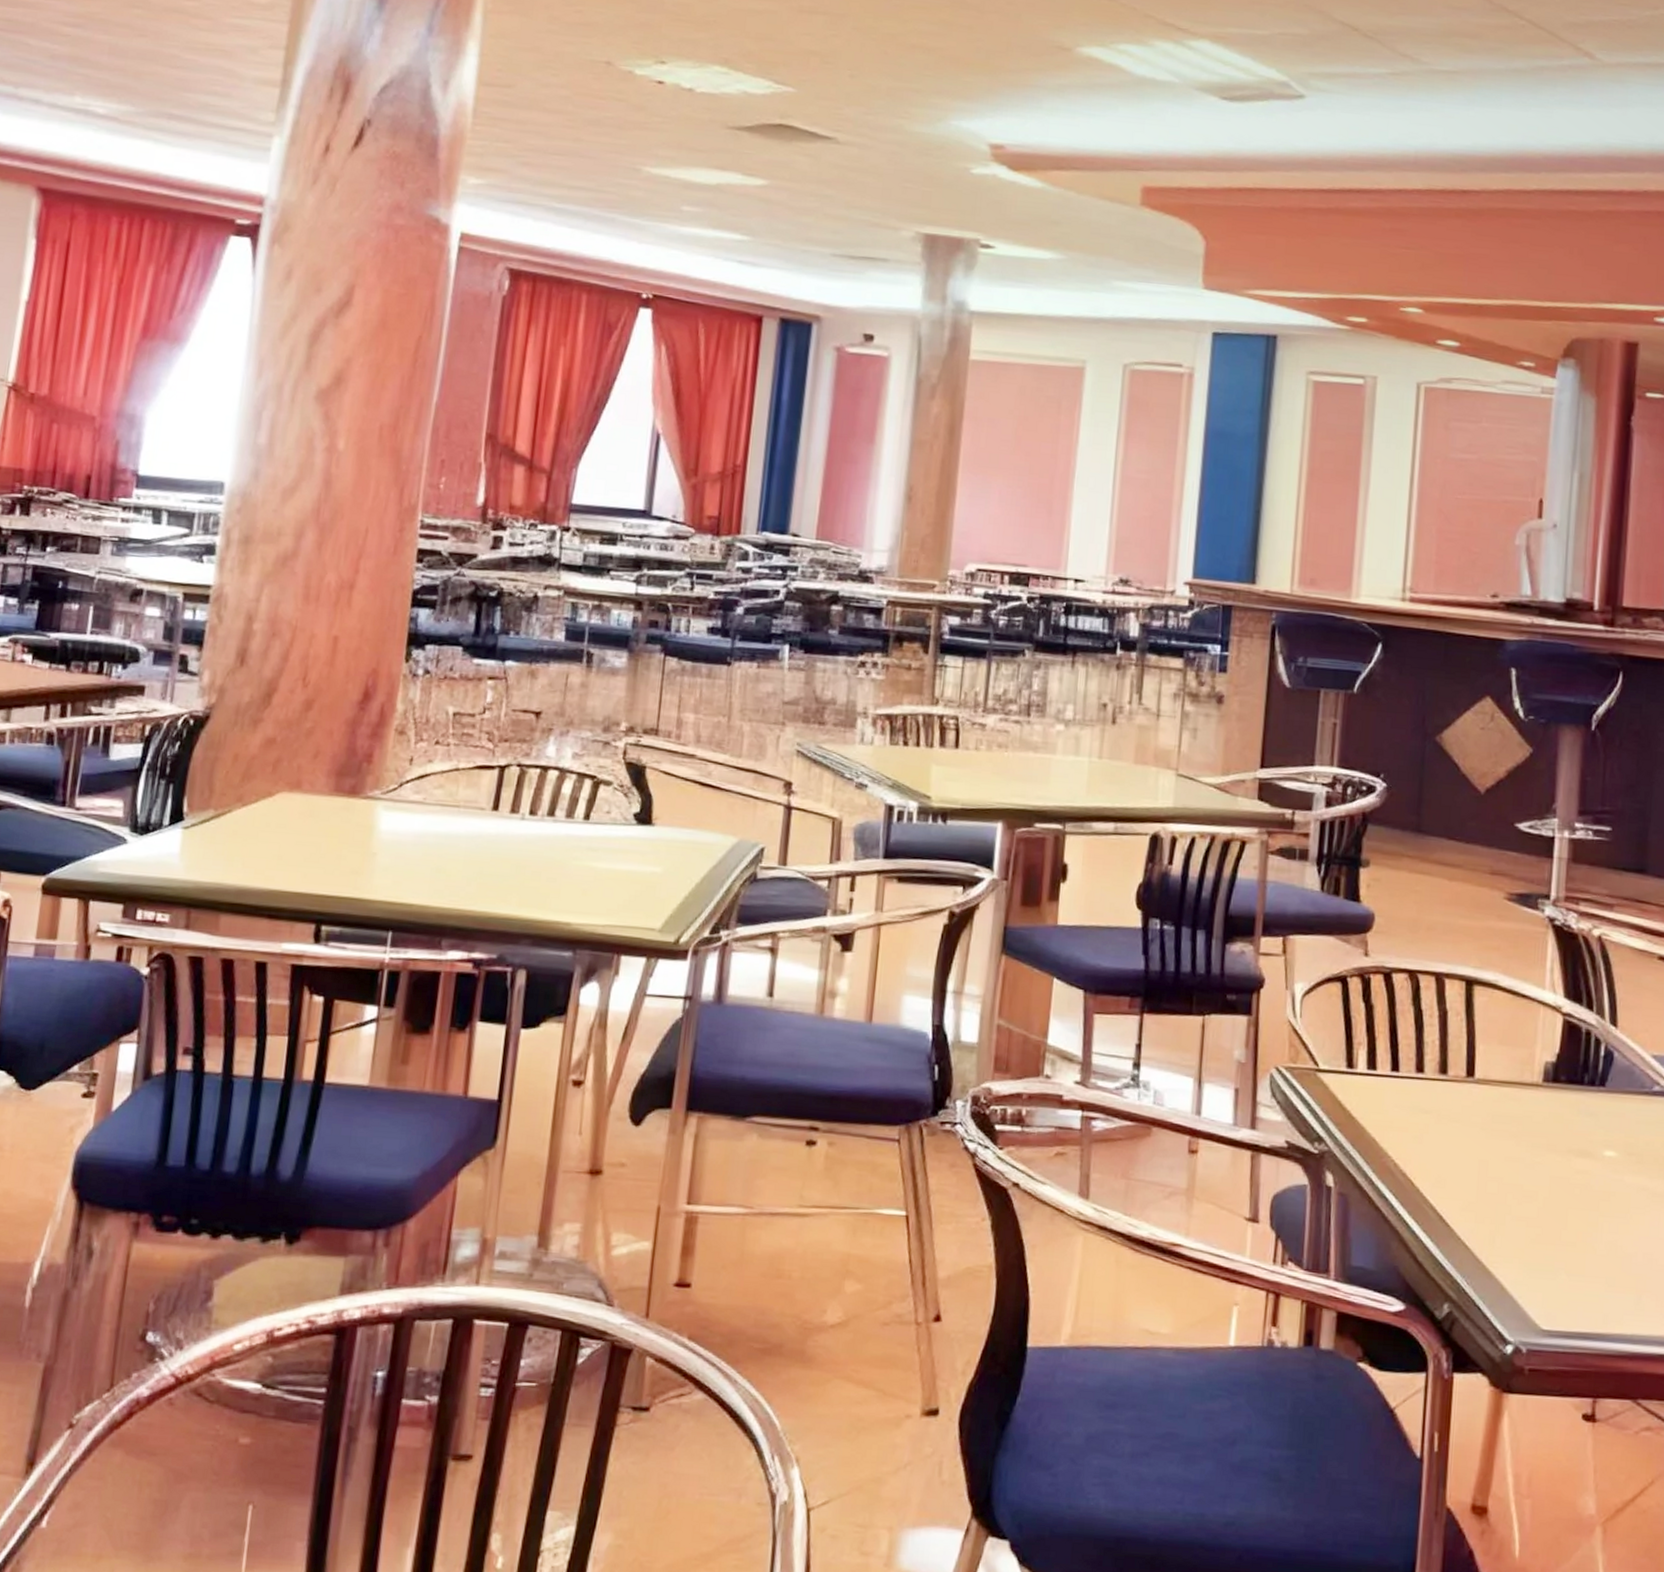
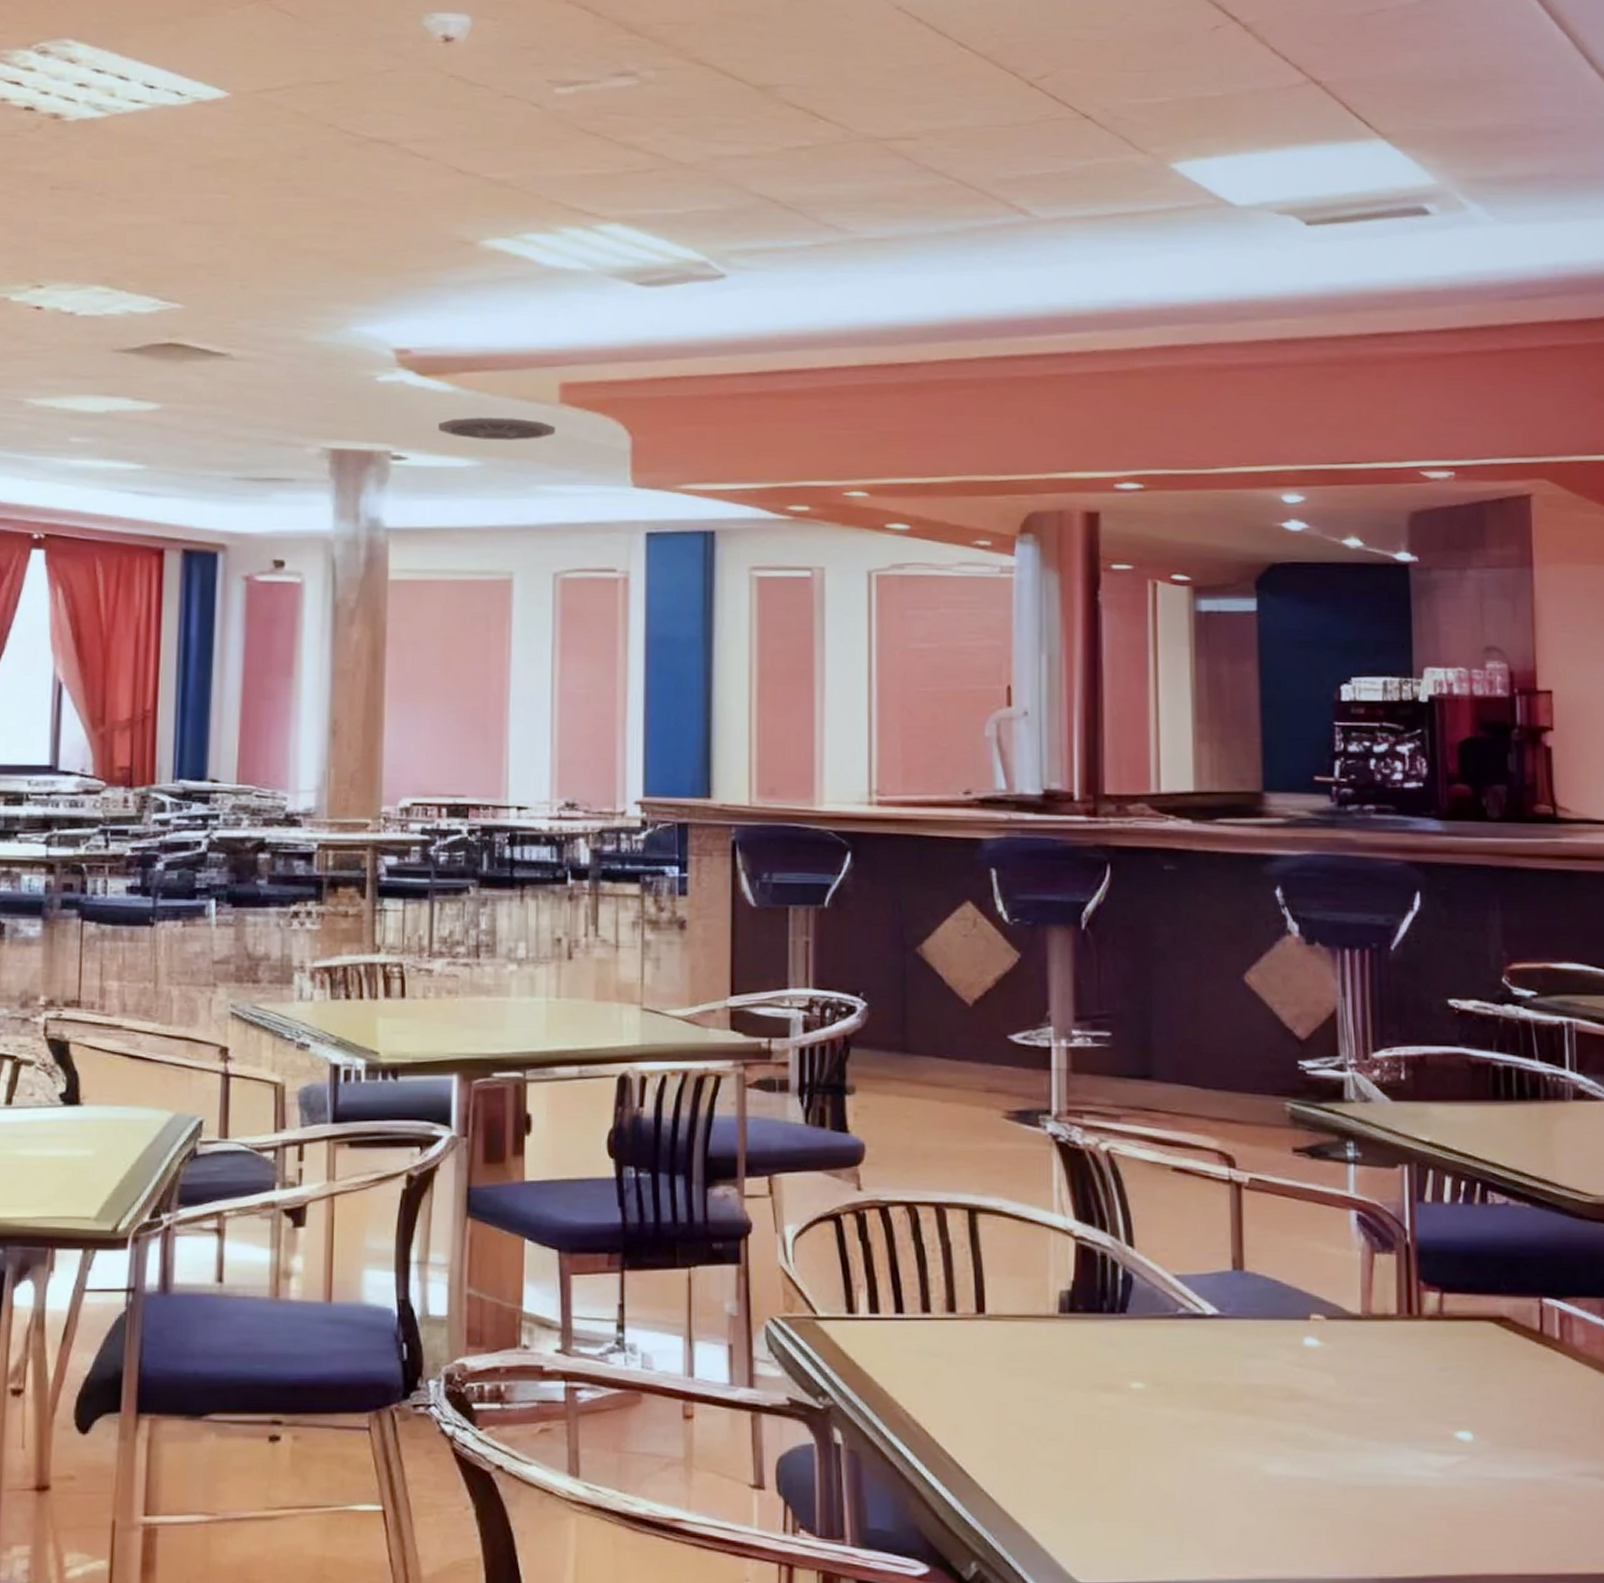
ceiling vent: none [1025,213,1135,238] -> present [438,417,555,440]

